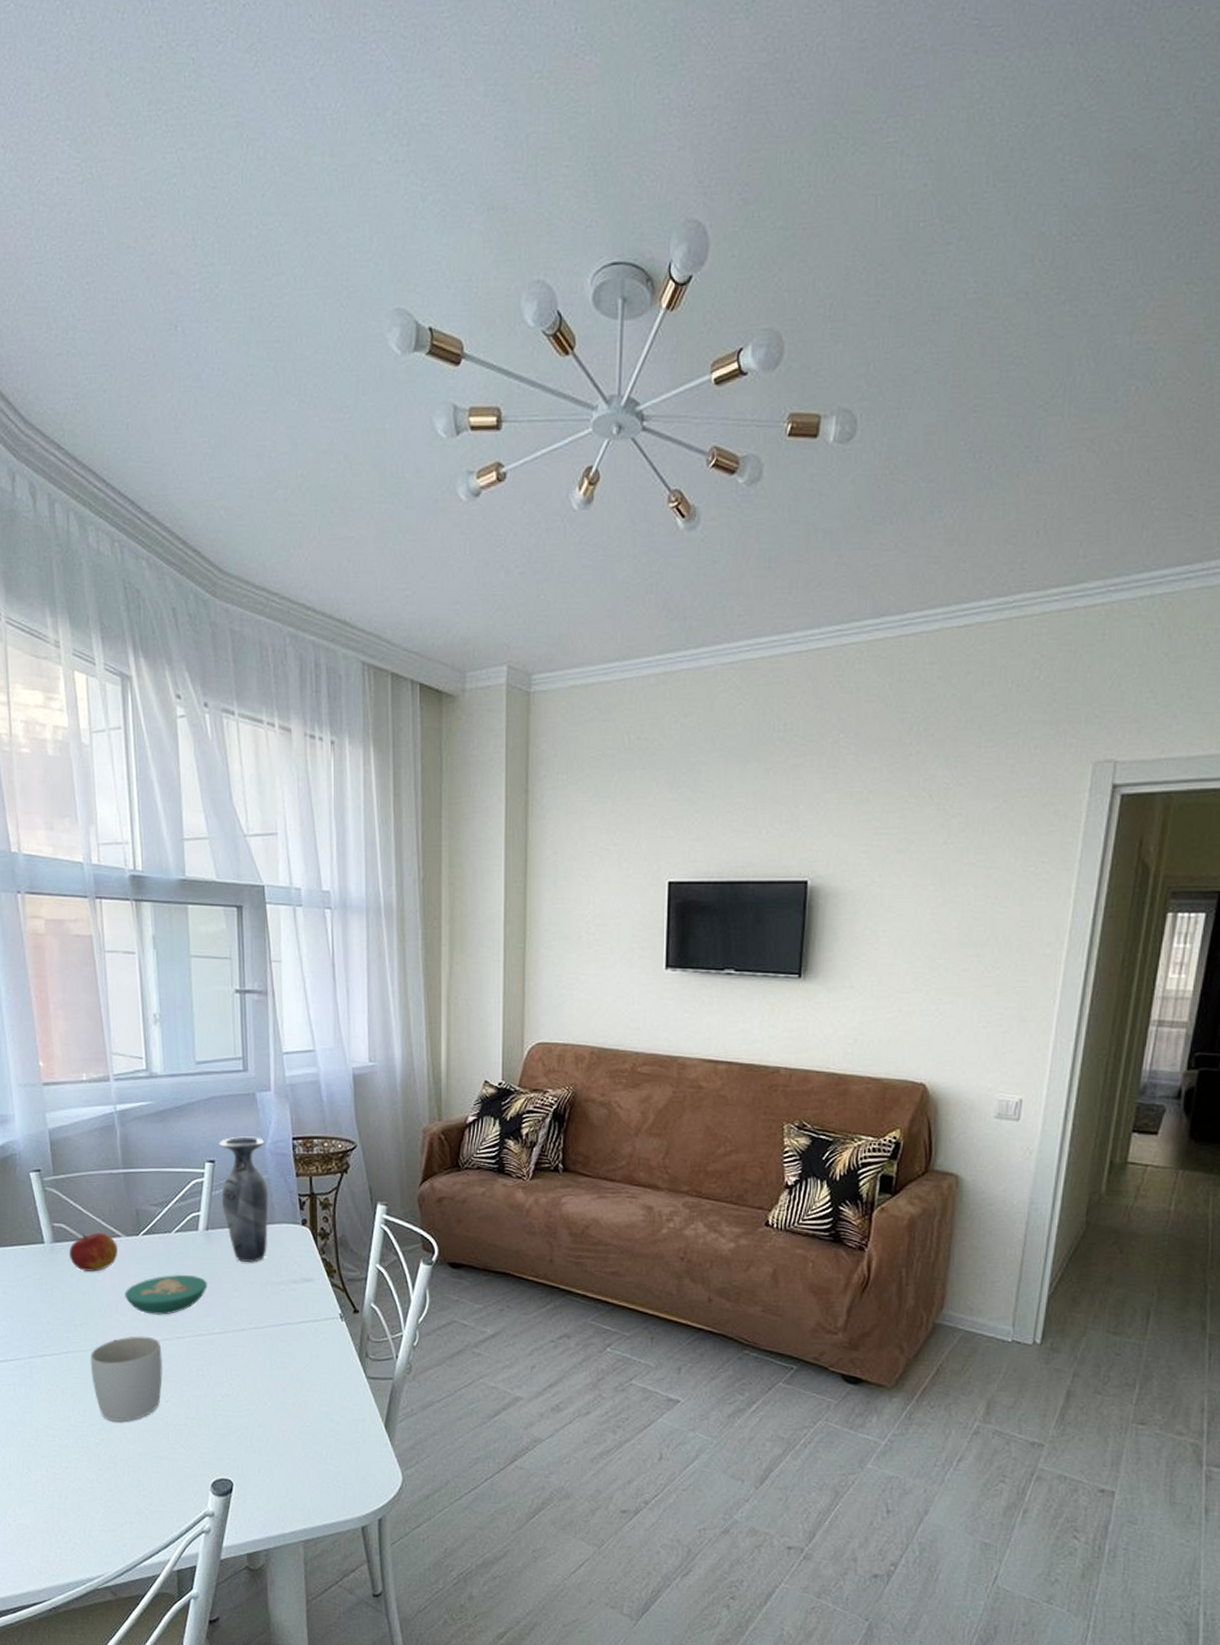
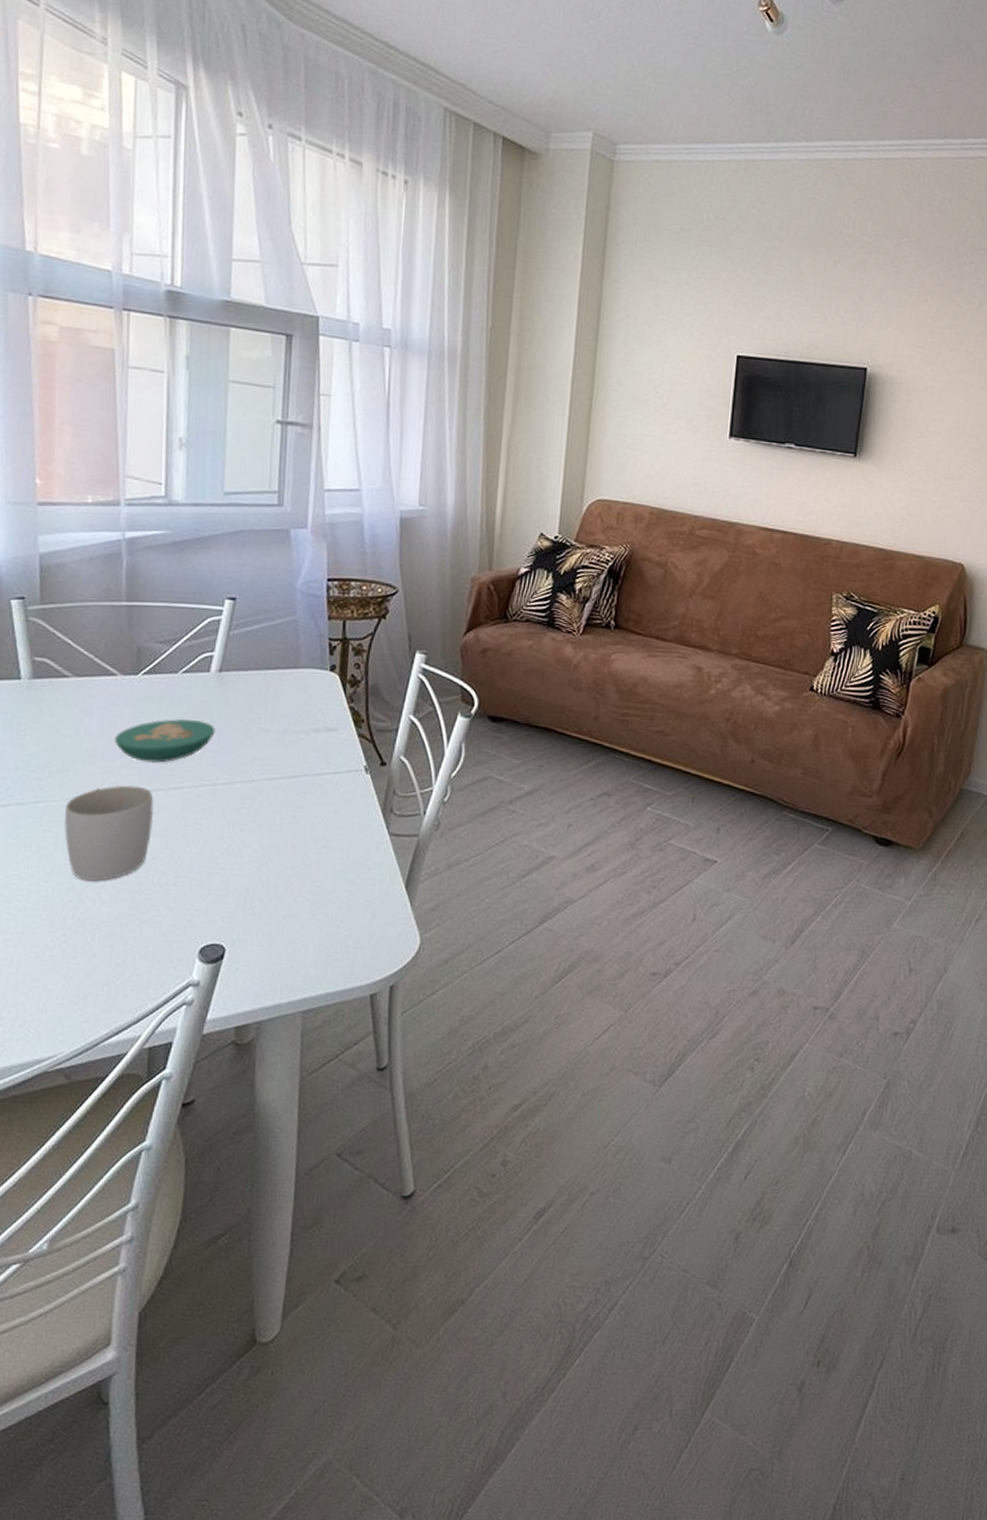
apple: present [69,1232,118,1272] -> none [50,669,111,713]
vase: present [219,1136,270,1262] -> none [239,574,297,708]

